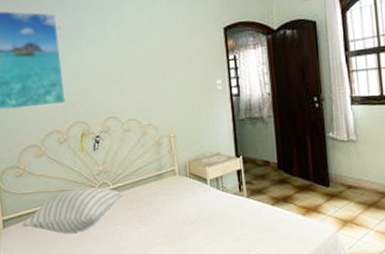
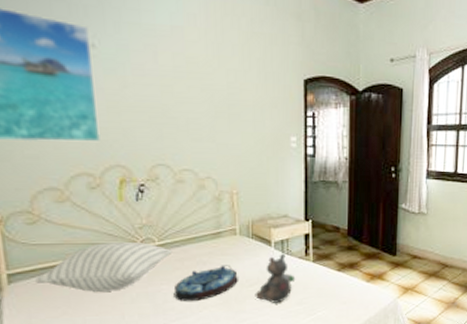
serving tray: none [126,204,181,241] -> present [174,265,238,302]
stuffed bear: none [196,190,233,240] -> present [255,253,296,303]

